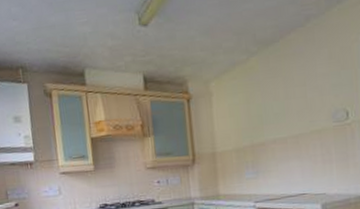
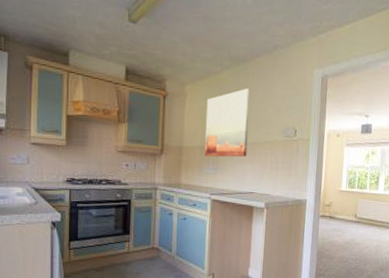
wall art: none [235,73,291,160] -> present [204,88,251,157]

